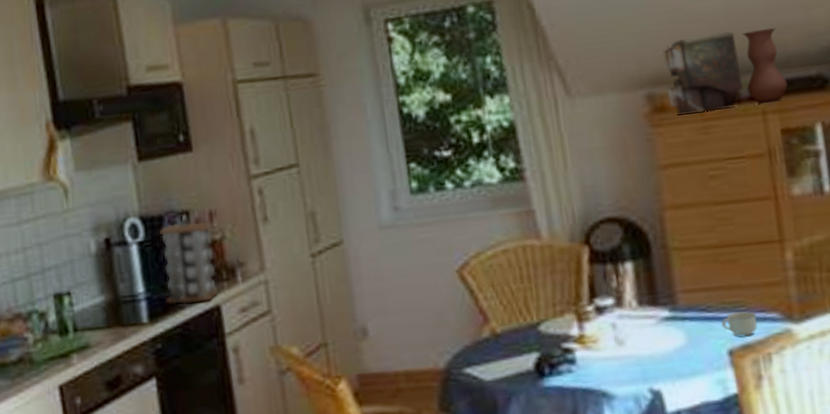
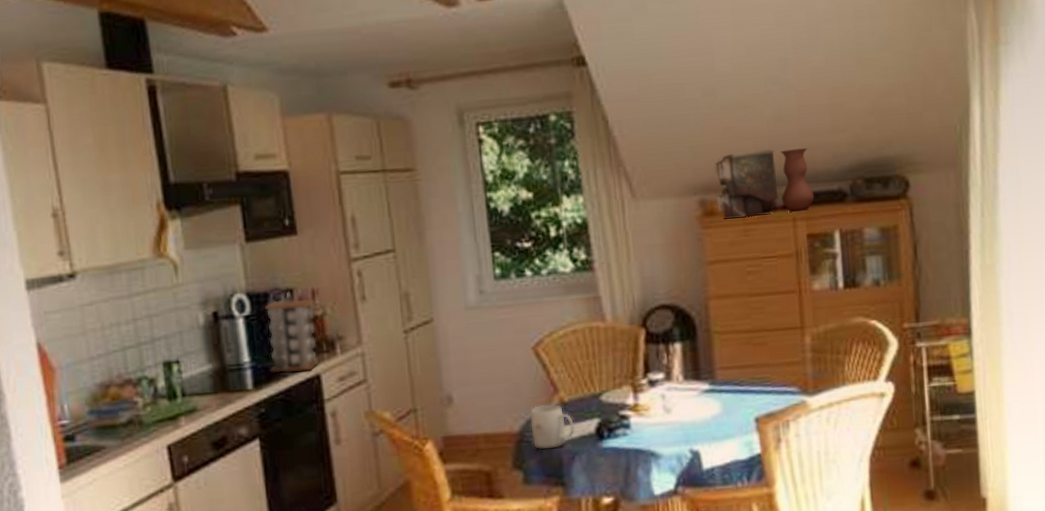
mug: none [456,335,511,390] -> present [530,403,575,450]
cup: present [721,311,758,337] -> none [751,385,779,407]

